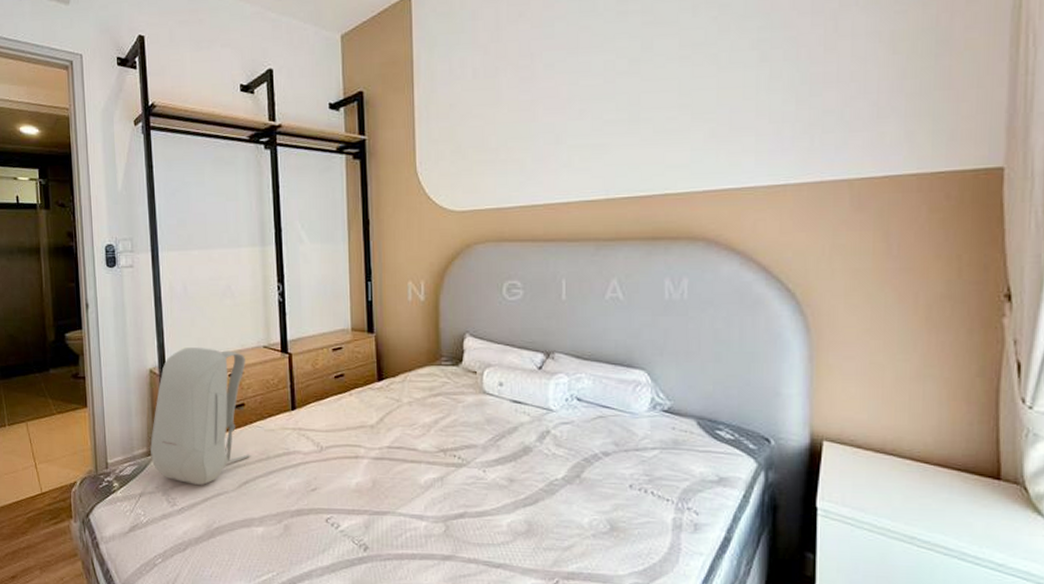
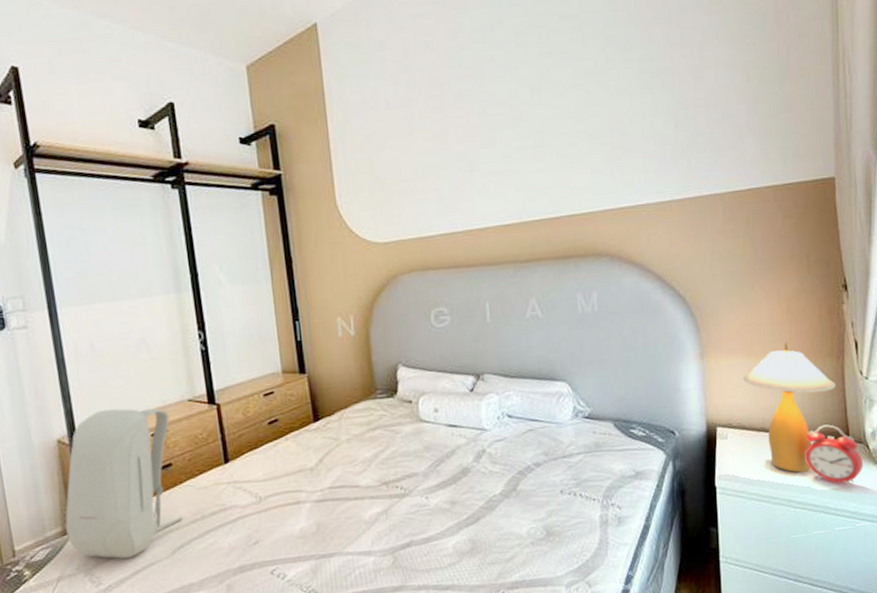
table lamp: none [861,354,986,507] -> present [743,342,836,473]
alarm clock: none [936,456,1018,535] -> present [804,424,863,488]

